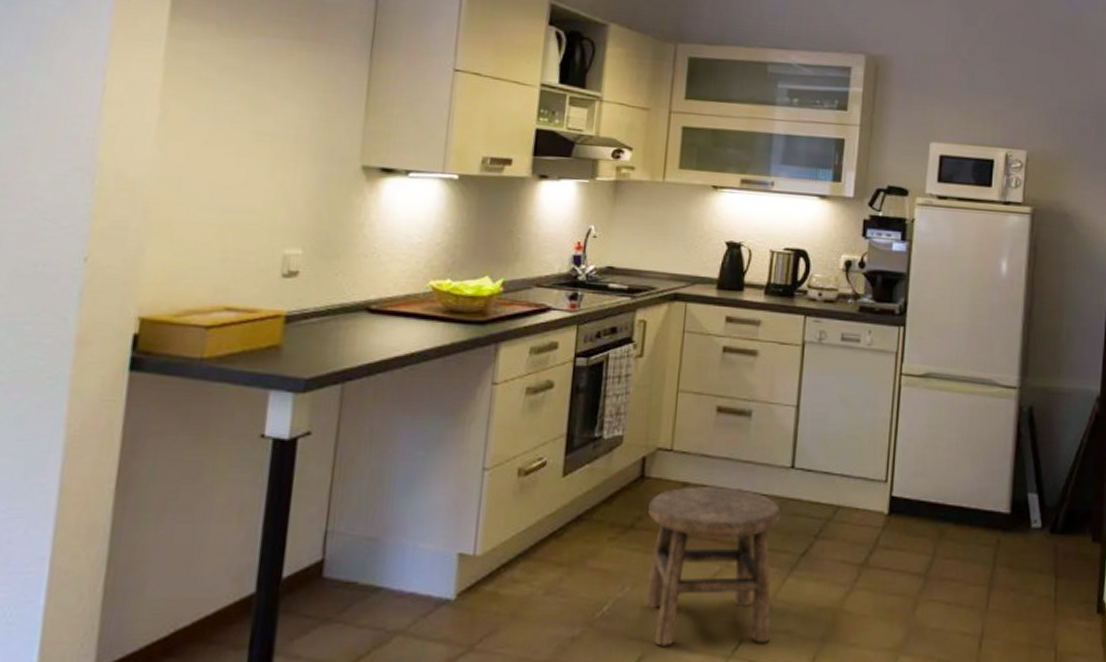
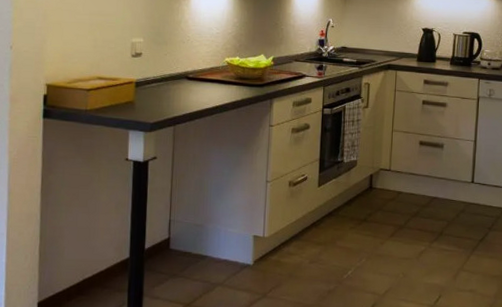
stool: present [644,485,781,646] -> none [375,194,465,298]

